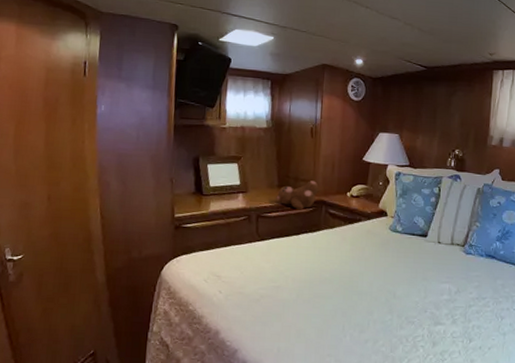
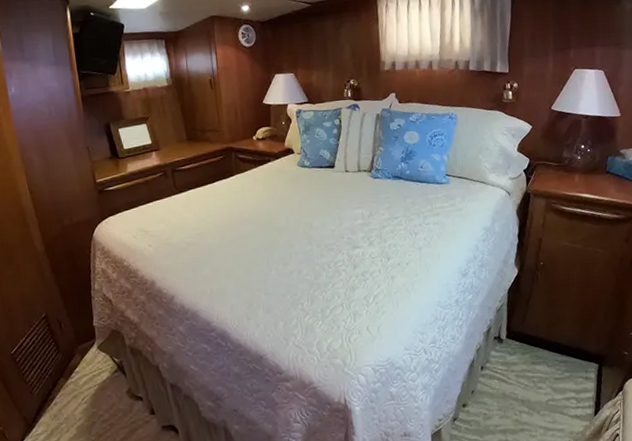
teddy bear: present [276,181,319,210] -> none [187,130,226,160]

